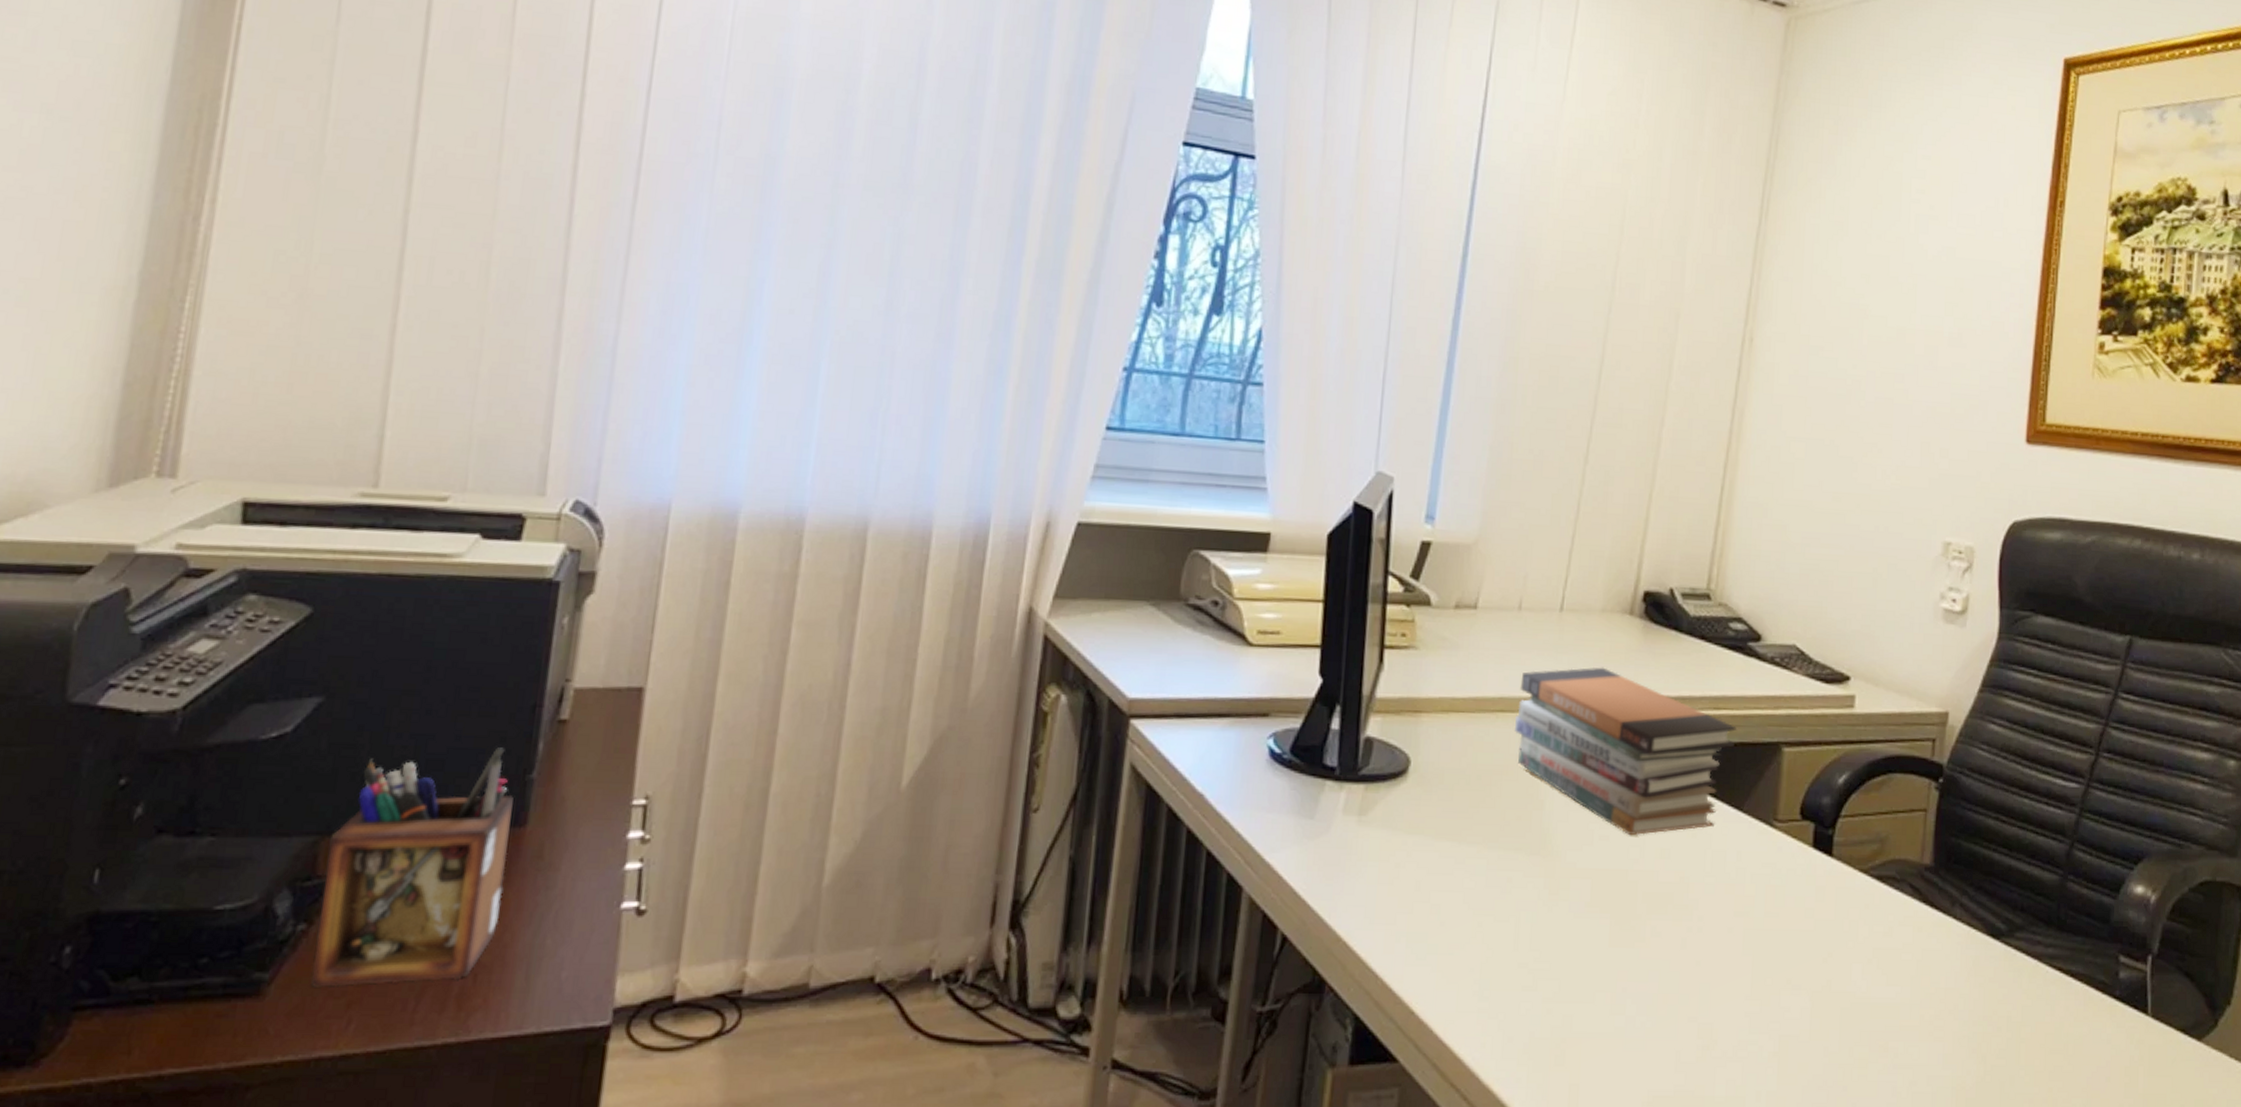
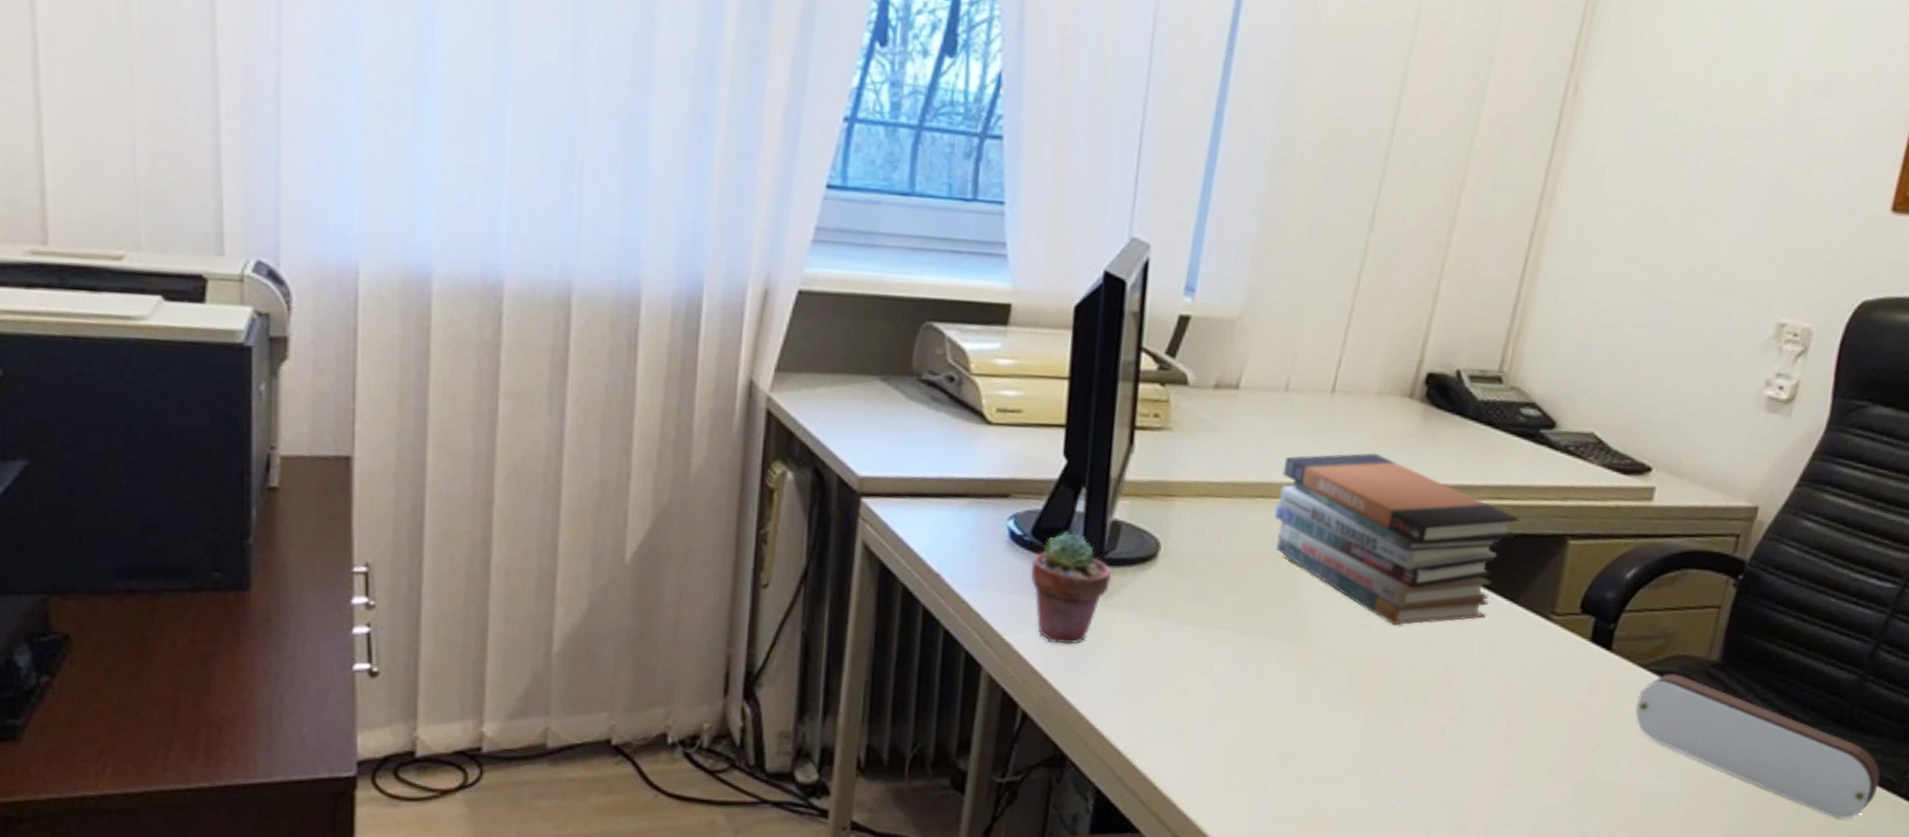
desk organizer: present [310,747,514,987] -> none [58,513,235,734]
potted succulent: none [1290,749,1366,863] -> present [1031,531,1113,645]
pencil case: none [1861,878,2095,1025] -> present [1635,674,1881,820]

